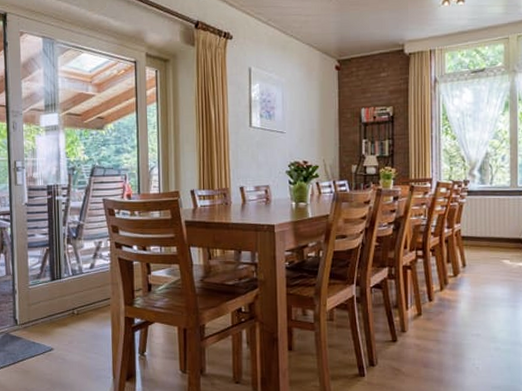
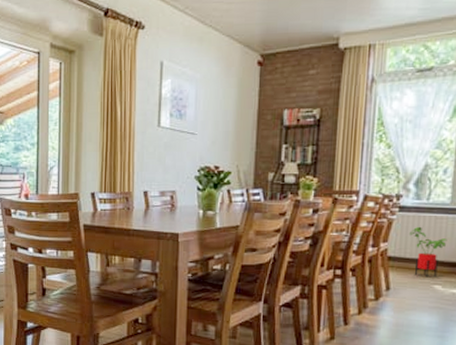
house plant: none [477,208,511,253] -> present [408,226,448,278]

